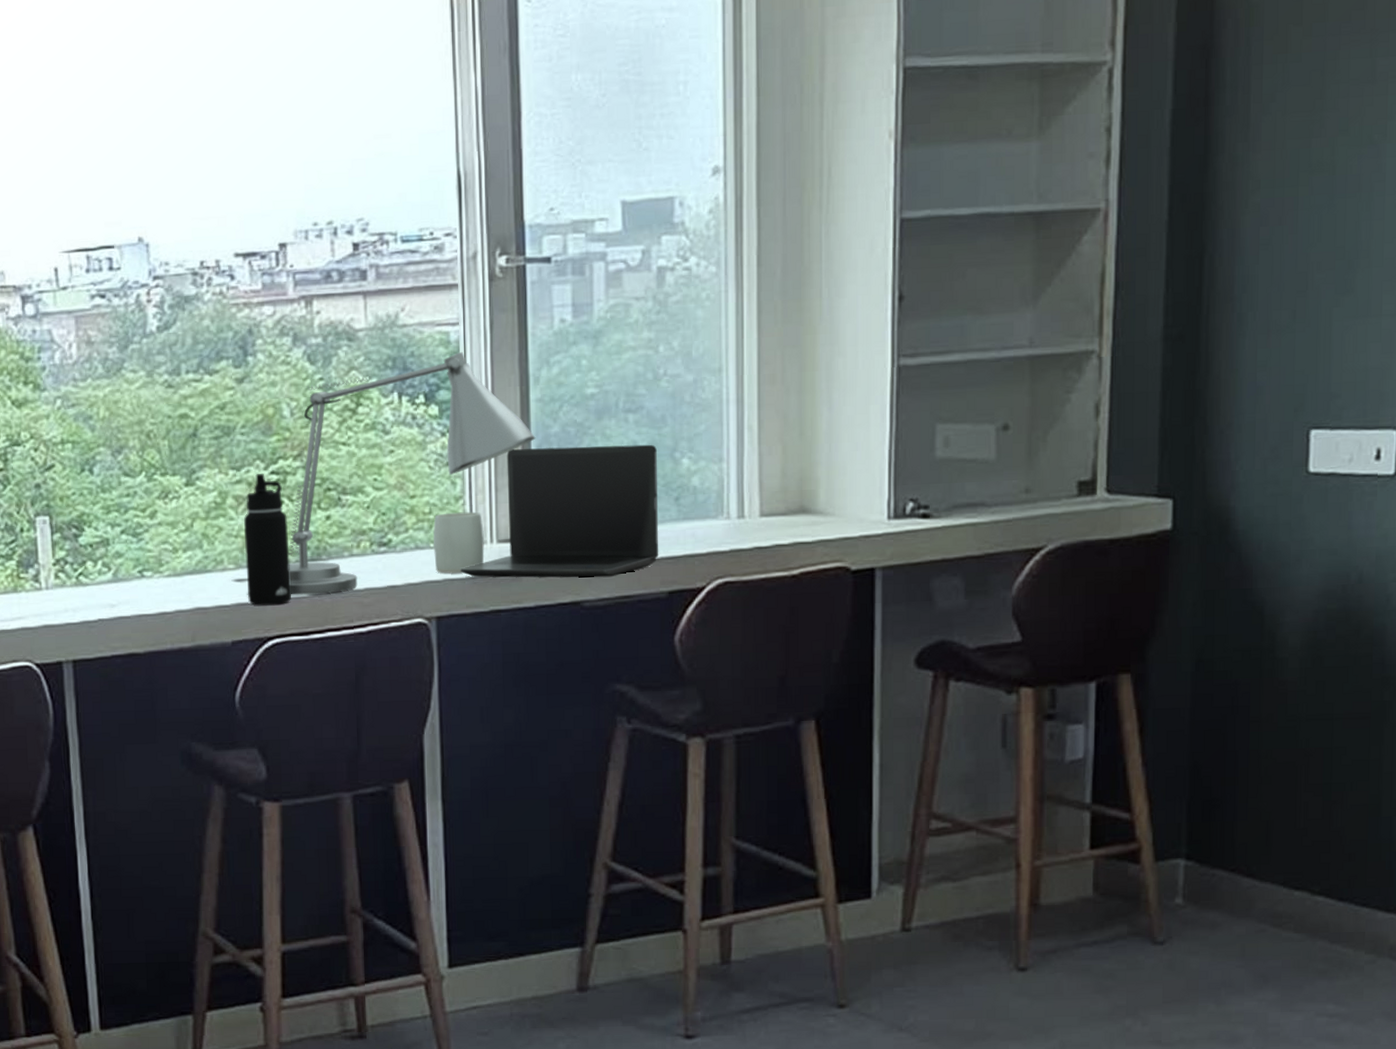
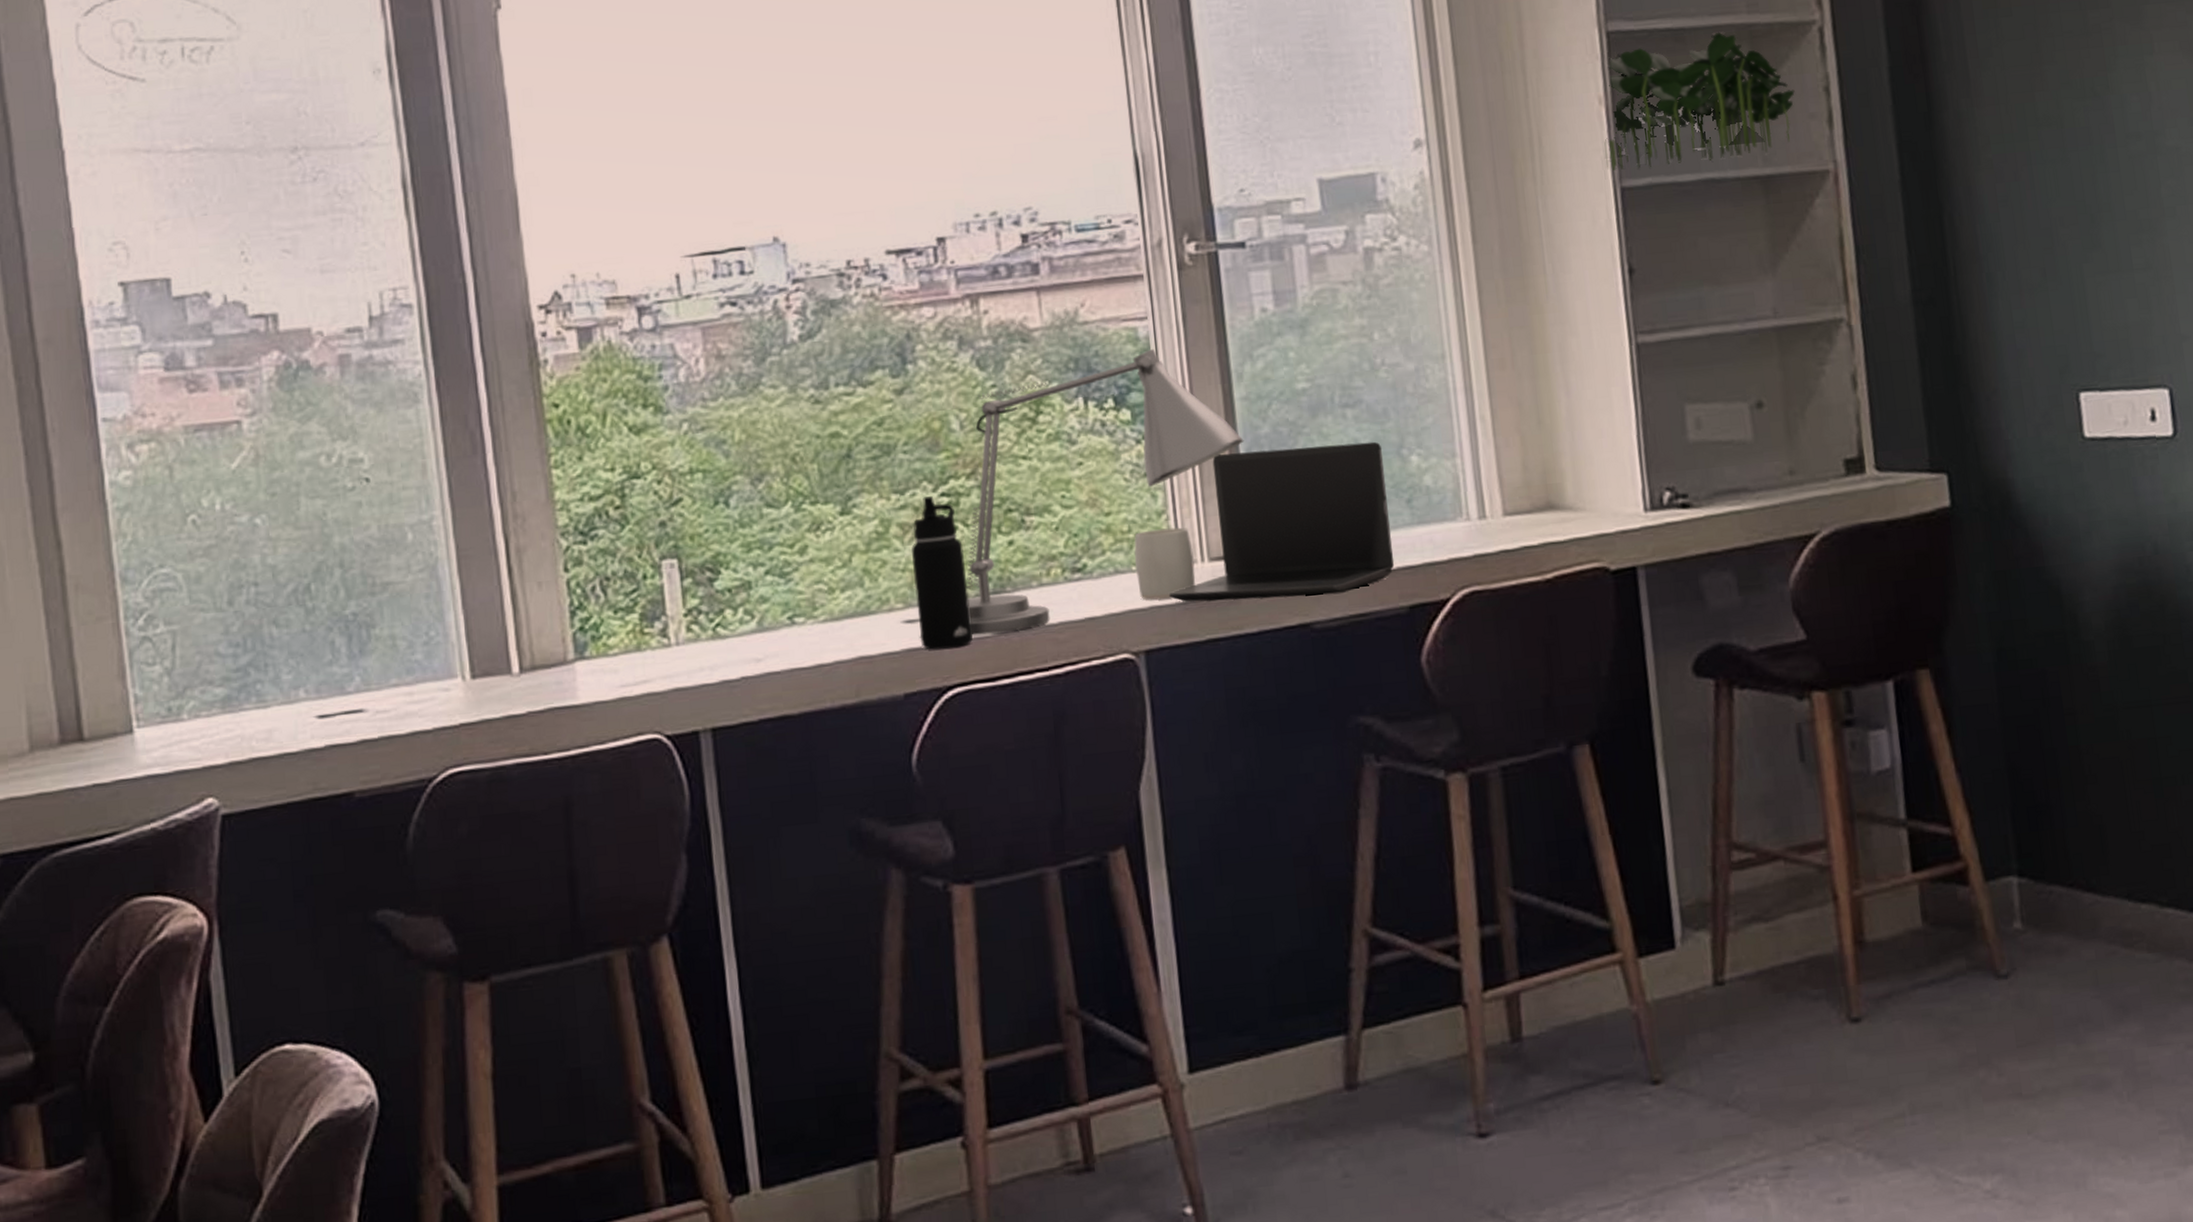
plant: none [890,70,1077,202] -> present [1604,32,1795,171]

